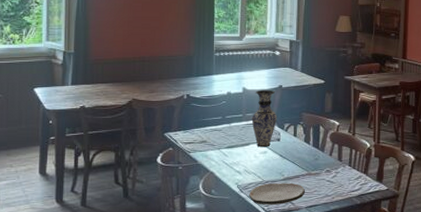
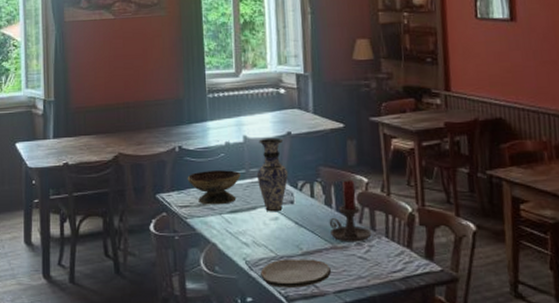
decorative bowl: none [192,114,238,142] -> present [187,170,241,205]
candle holder: none [306,123,338,170] -> present [329,180,372,243]

